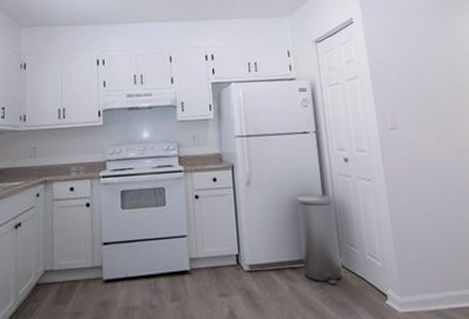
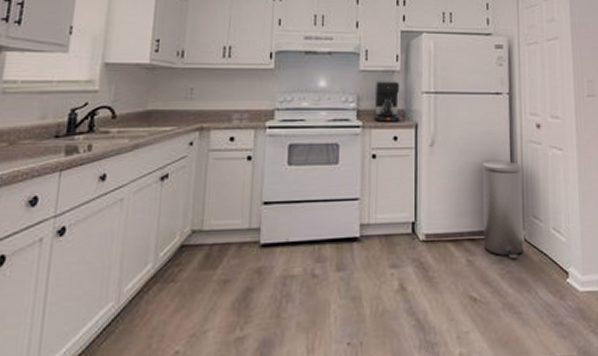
coffee maker: none [193,128,218,166] -> present [374,81,400,122]

